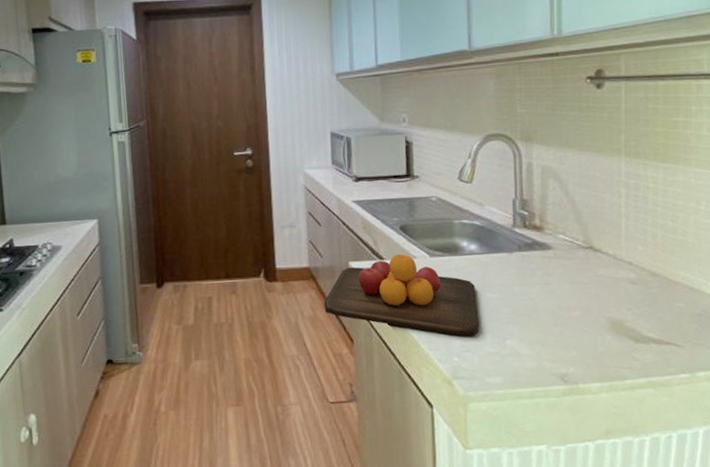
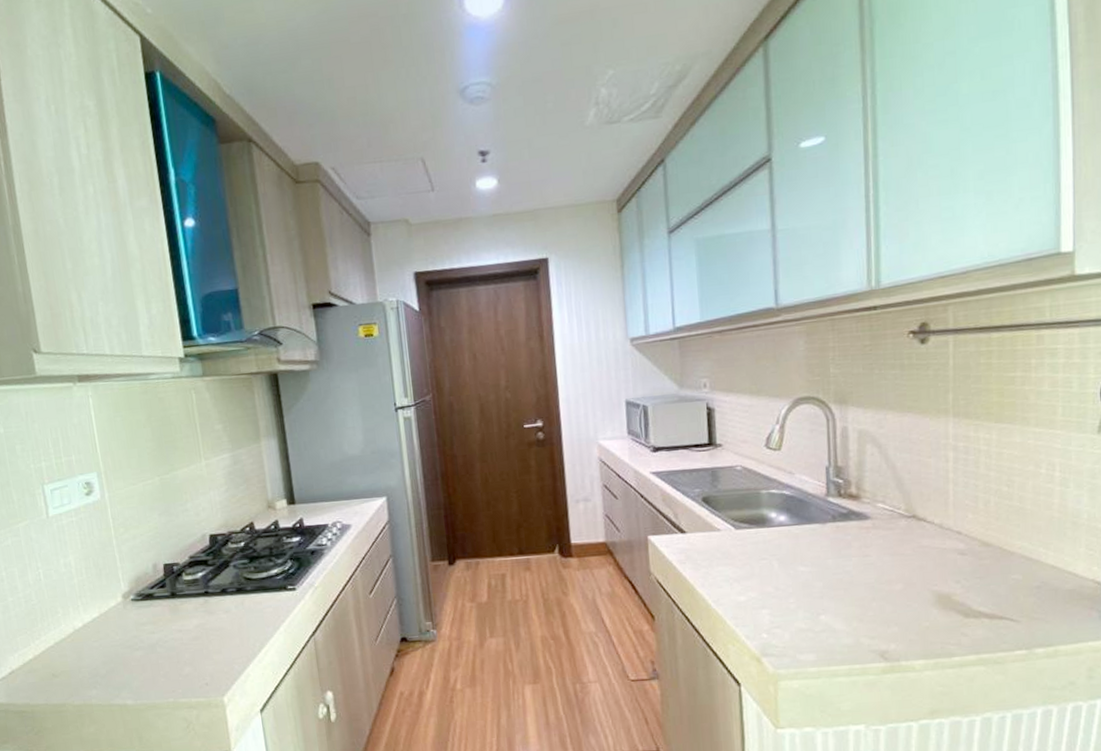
chopping board: present [324,253,480,336] -> none [622,526,790,612]

